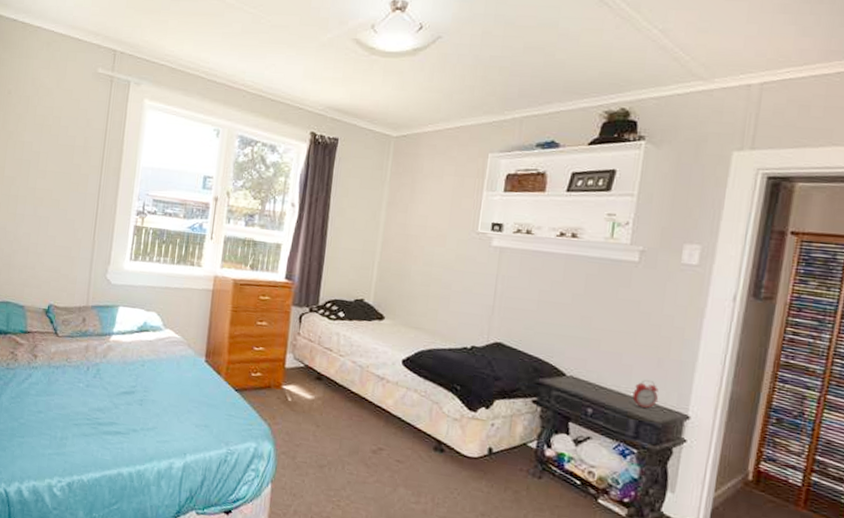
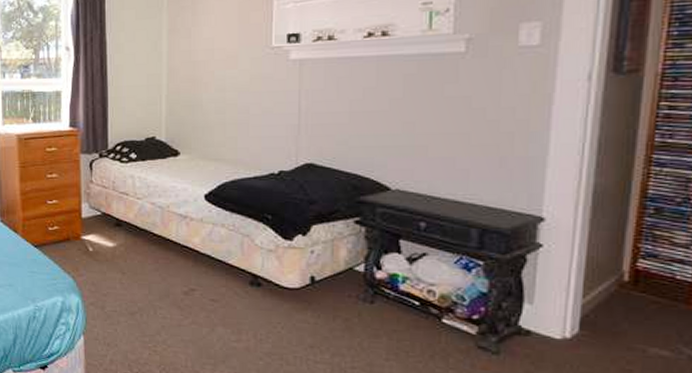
alarm clock: present [632,380,659,408] -> none [472,184,503,214]

